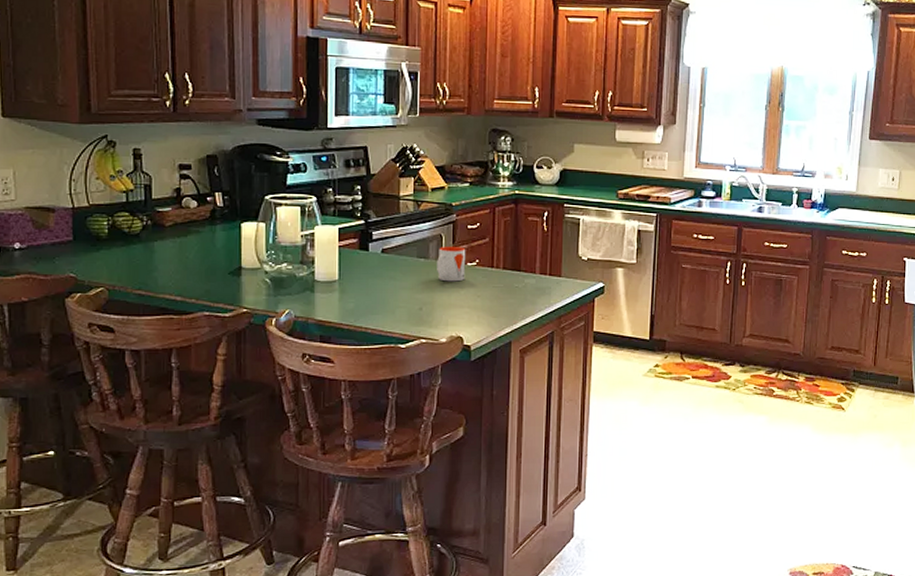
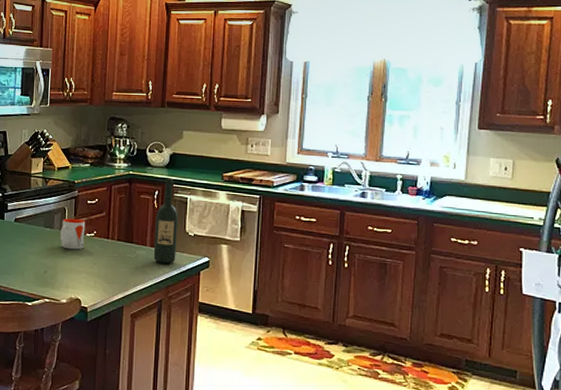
wine bottle: none [543,197,570,292] -> present [153,178,179,264]

